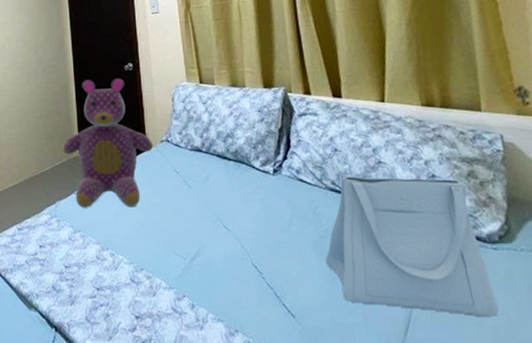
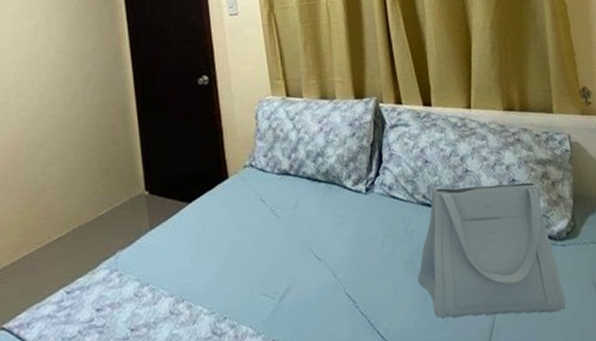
teddy bear: present [62,77,153,208] -> none [122,93,234,256]

